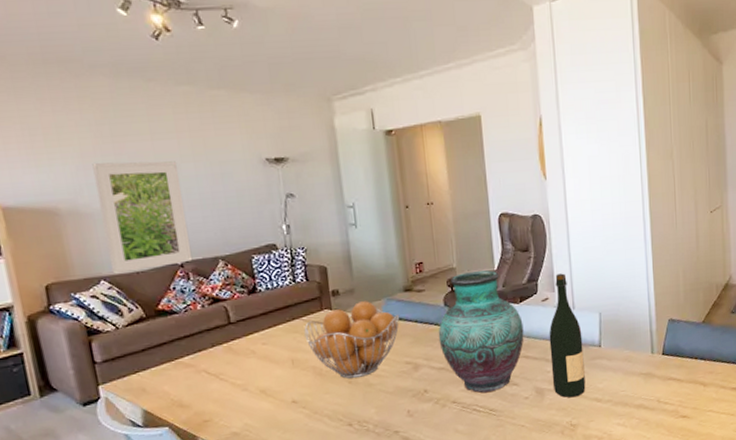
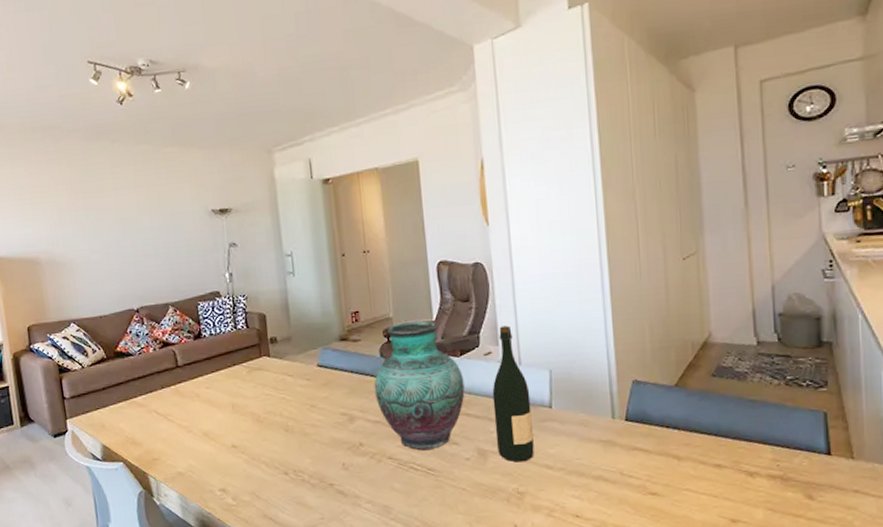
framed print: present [92,161,193,274] -> none [67,214,147,318]
fruit basket: present [304,301,400,379] -> none [244,349,336,427]

